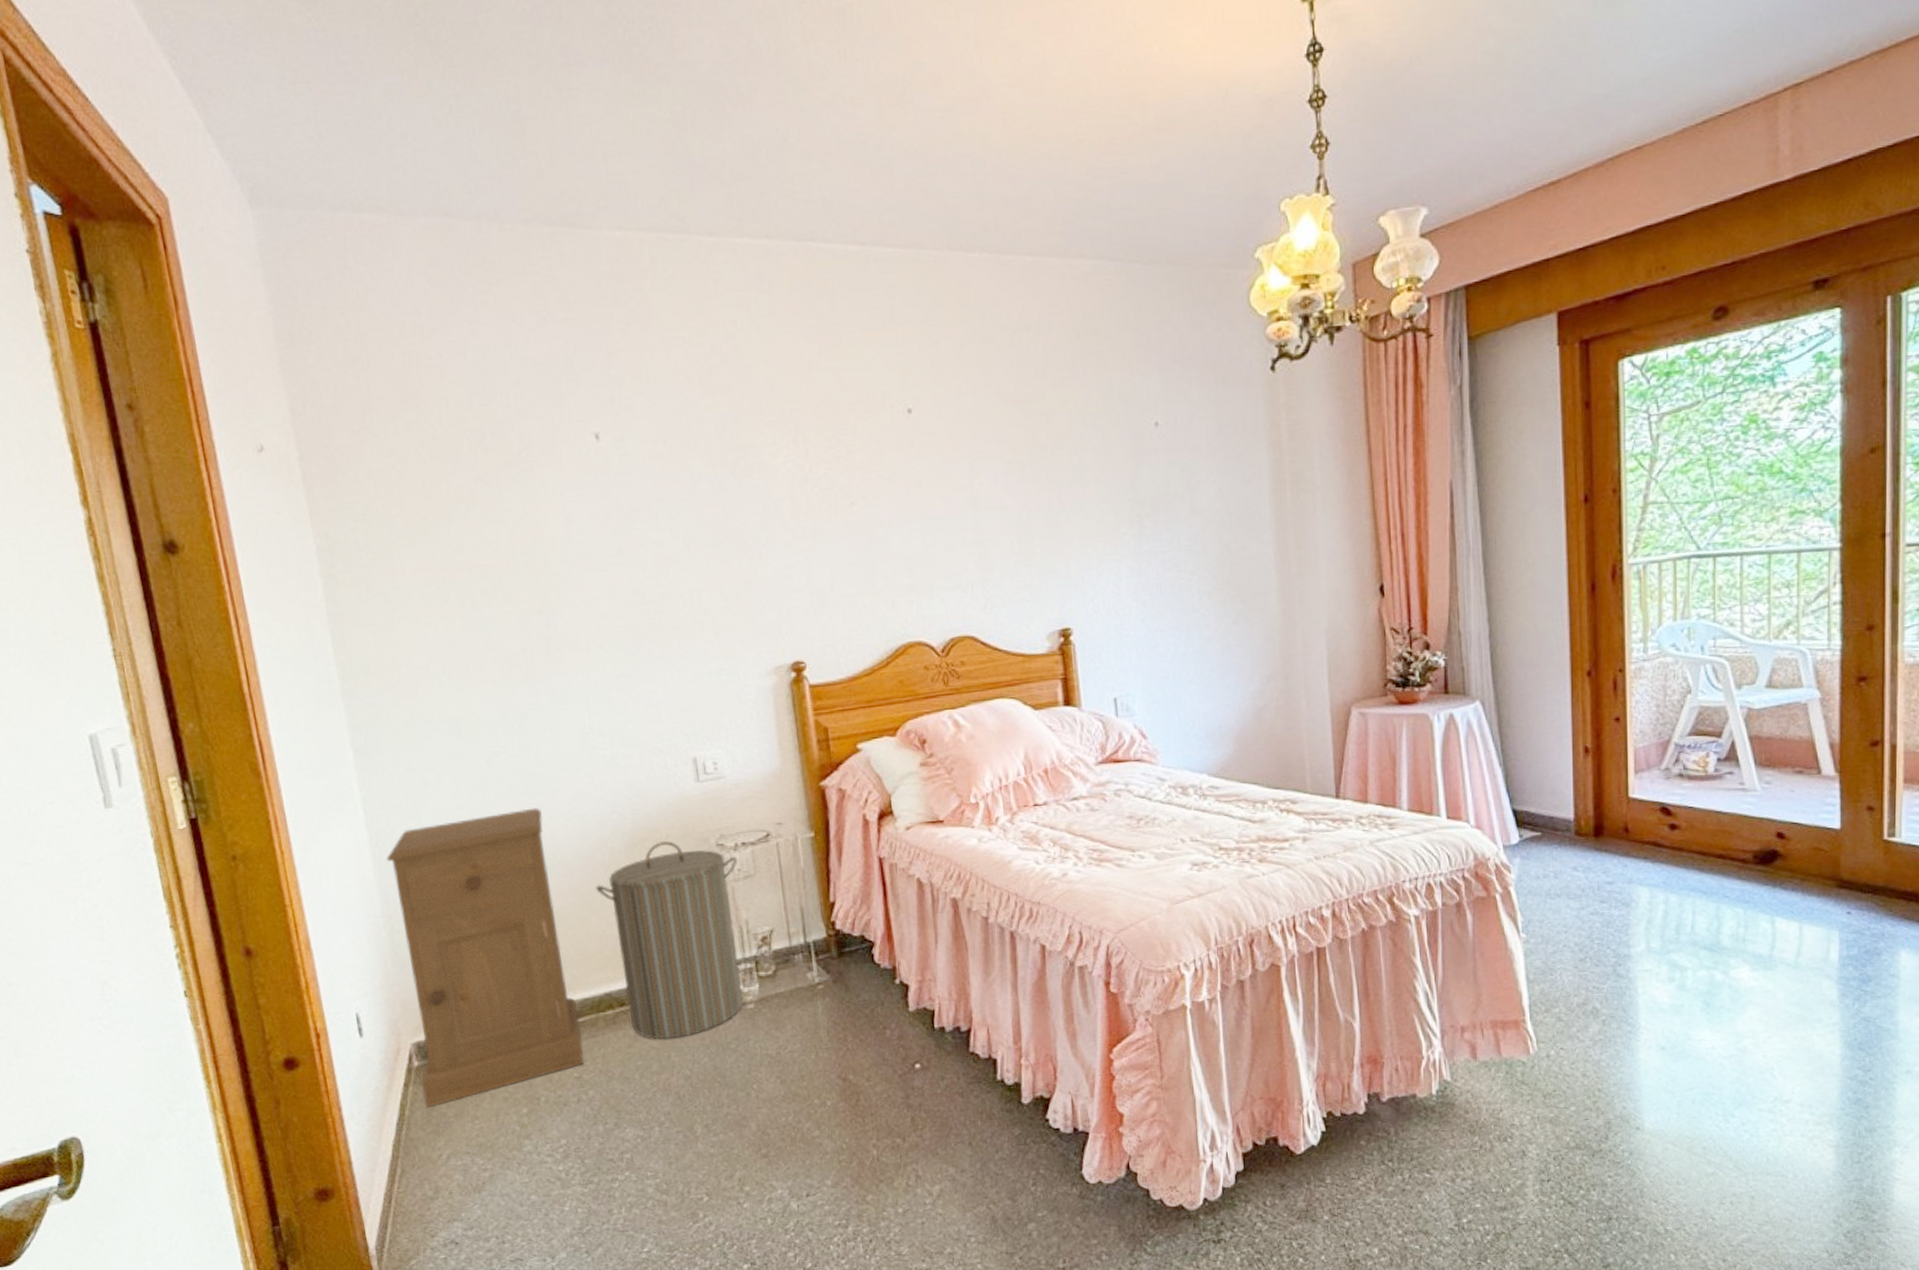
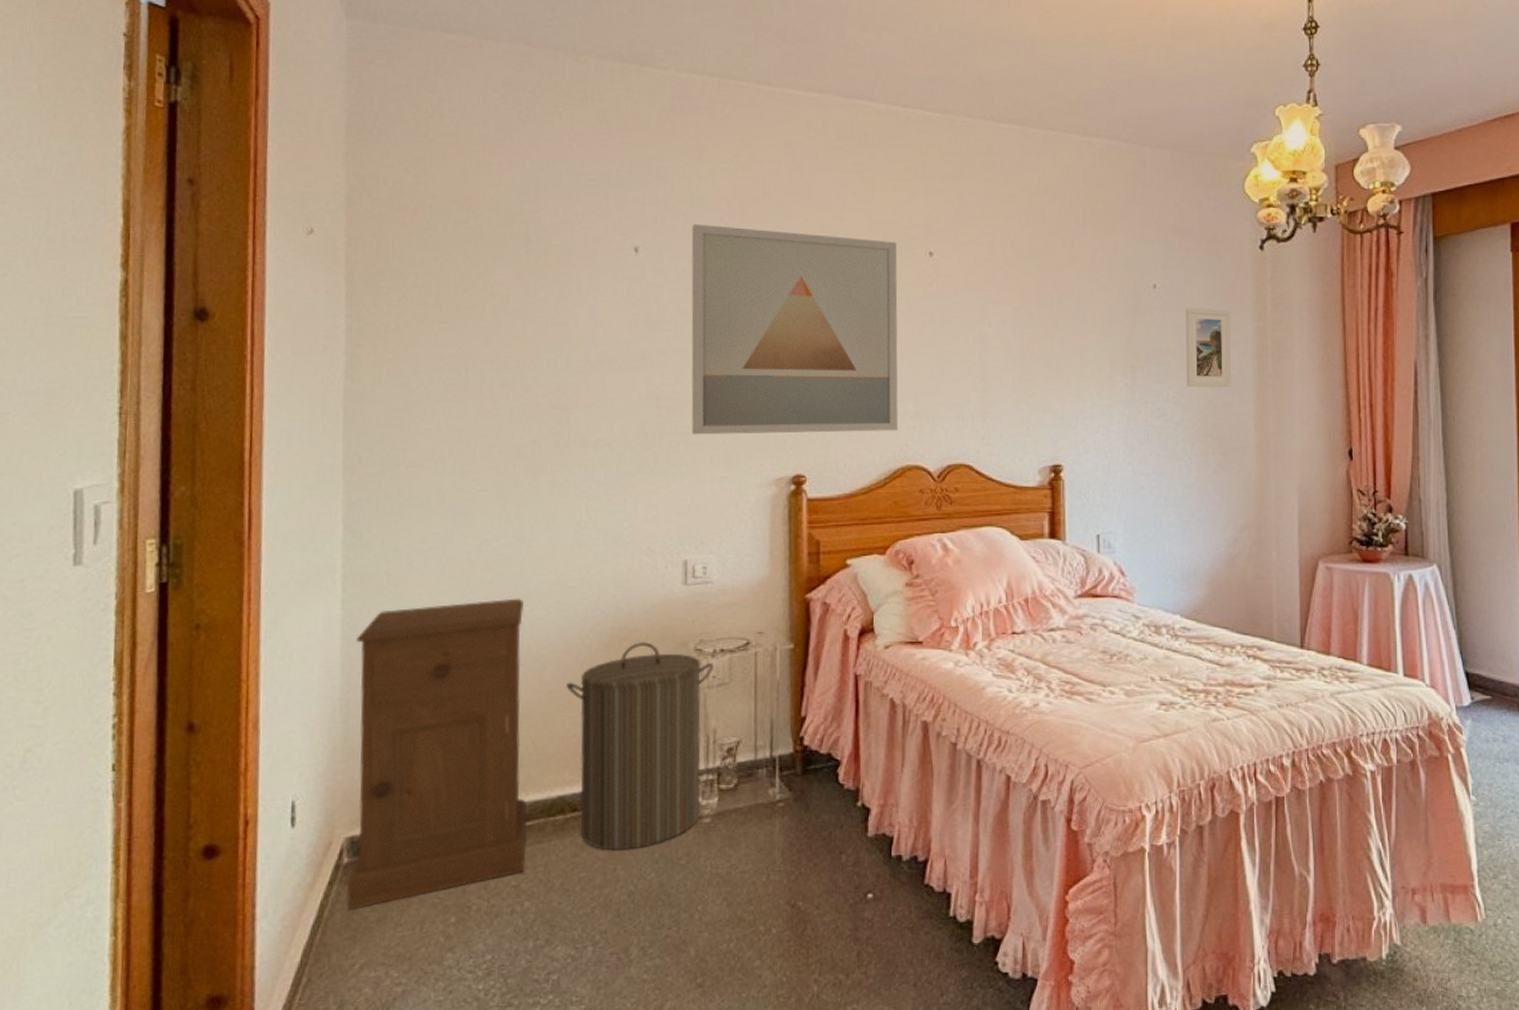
wall art: none [651,400,894,629] -> present [691,223,898,435]
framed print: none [1192,442,1248,532] -> present [1185,307,1231,387]

